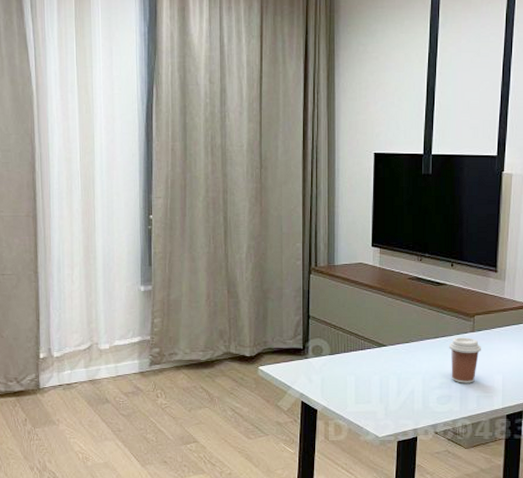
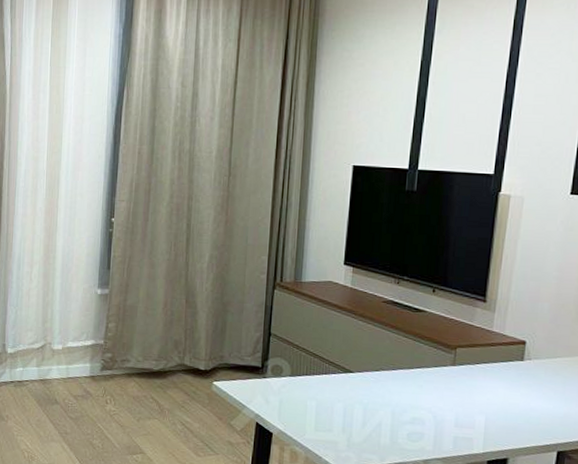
coffee cup: present [449,337,481,383] -> none [425,370,462,422]

